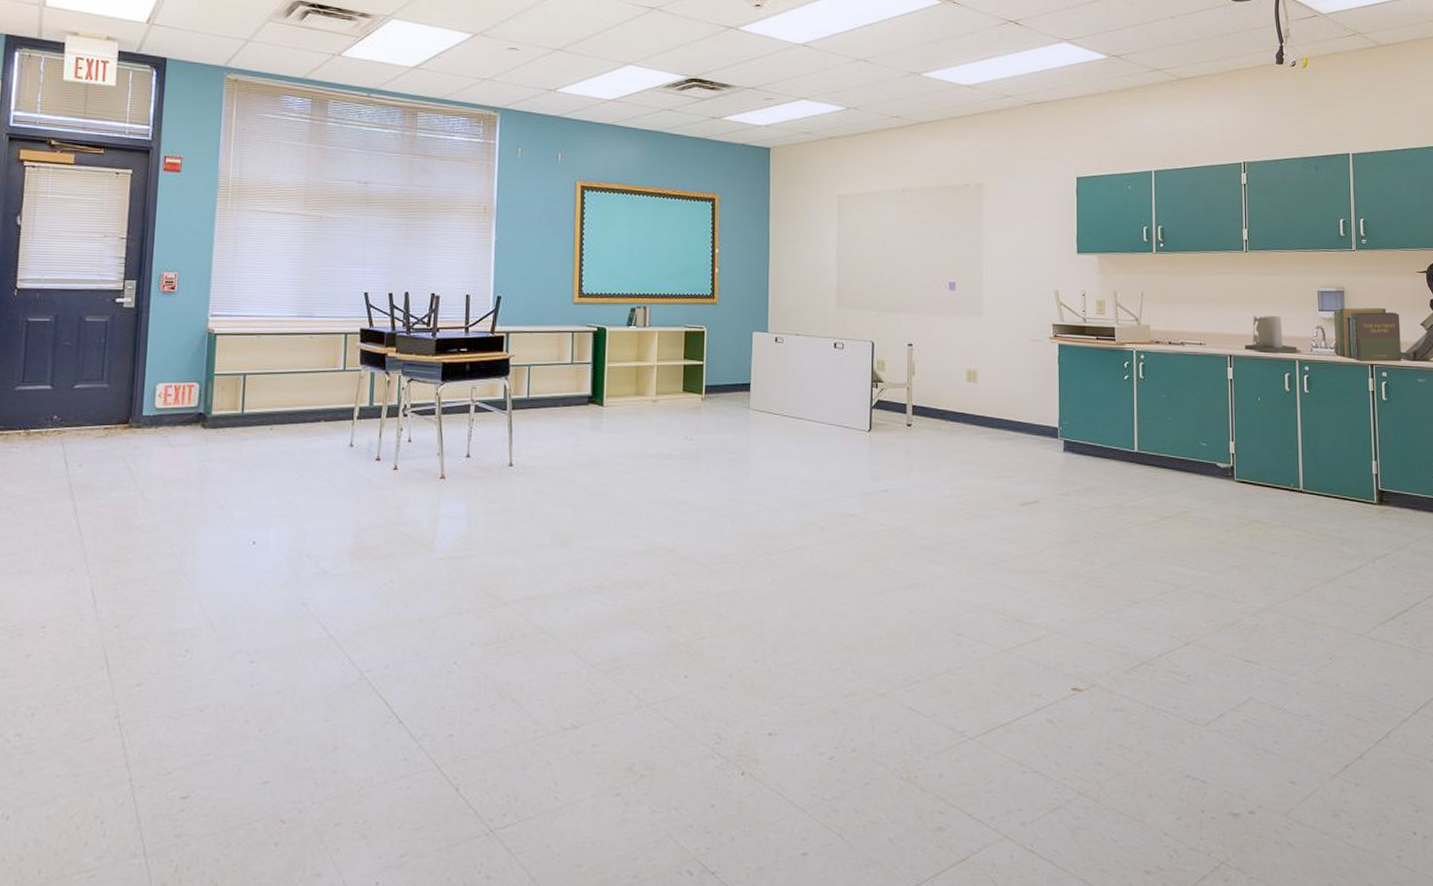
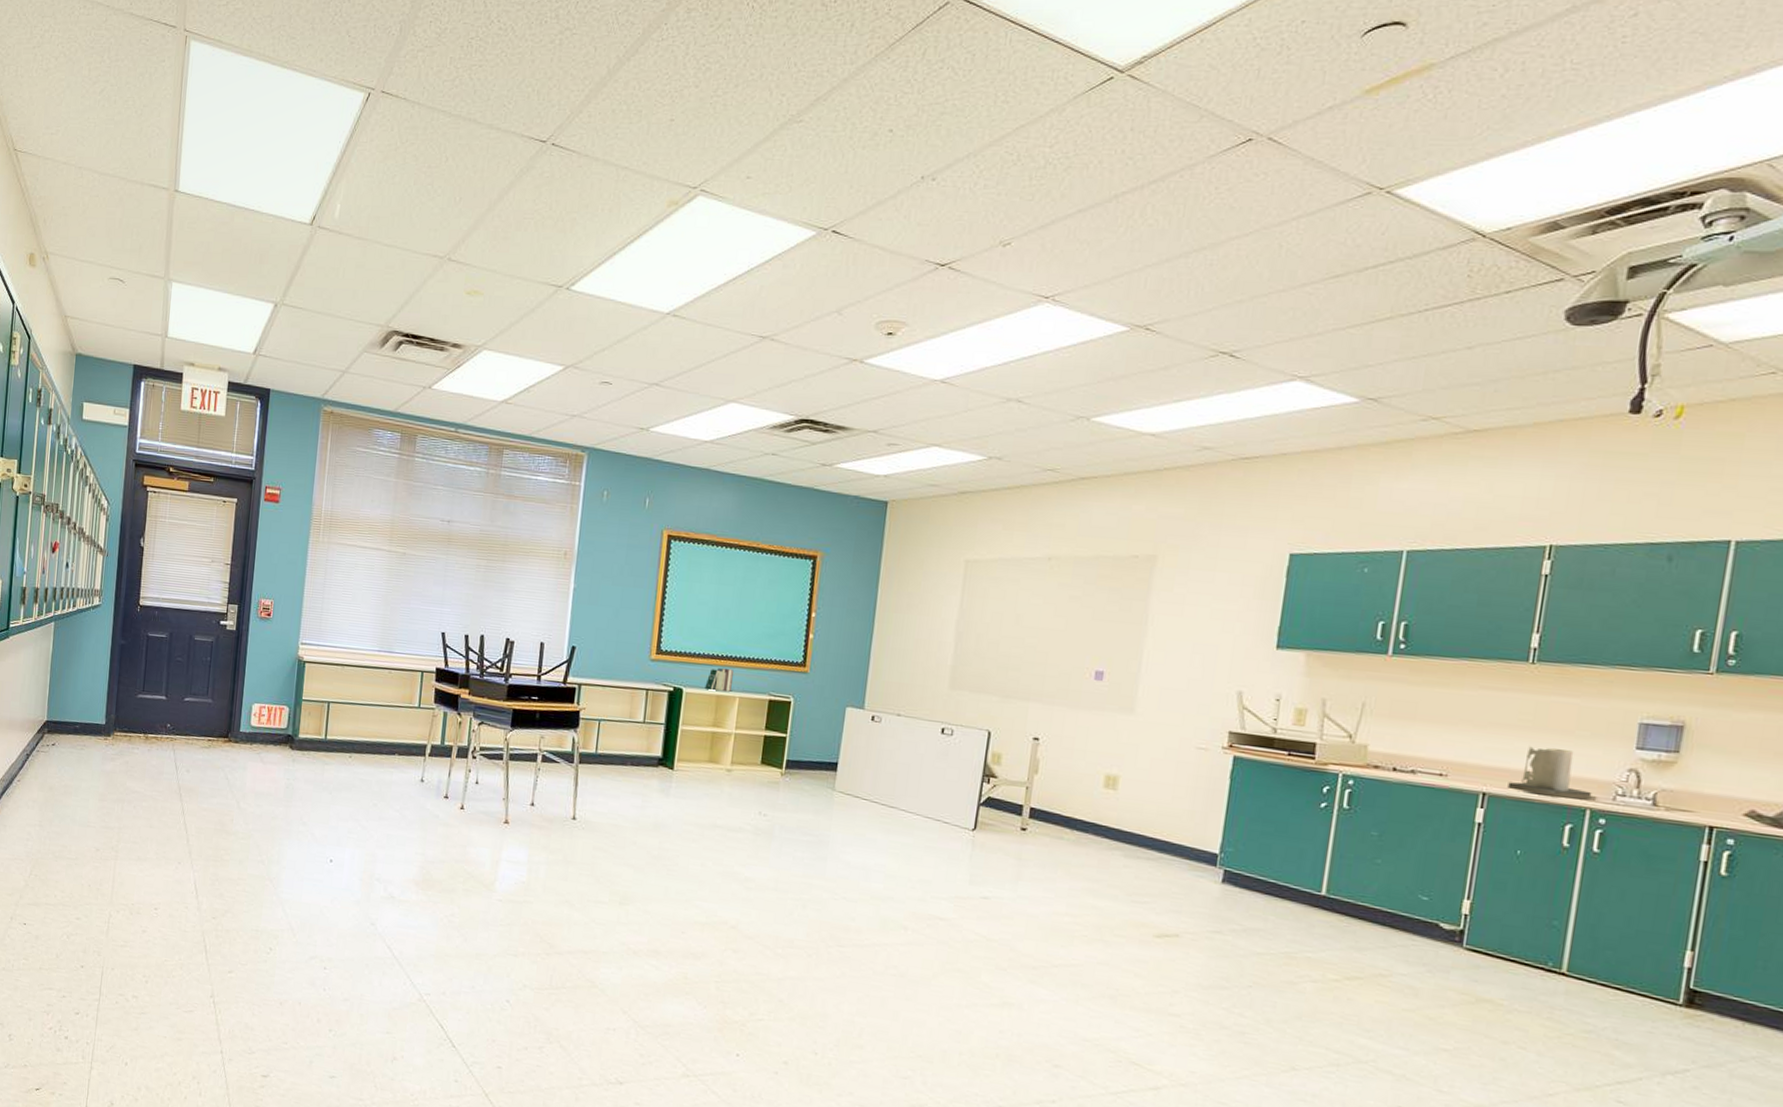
books: present [1334,307,1402,362] -> none [1653,749,1774,829]

